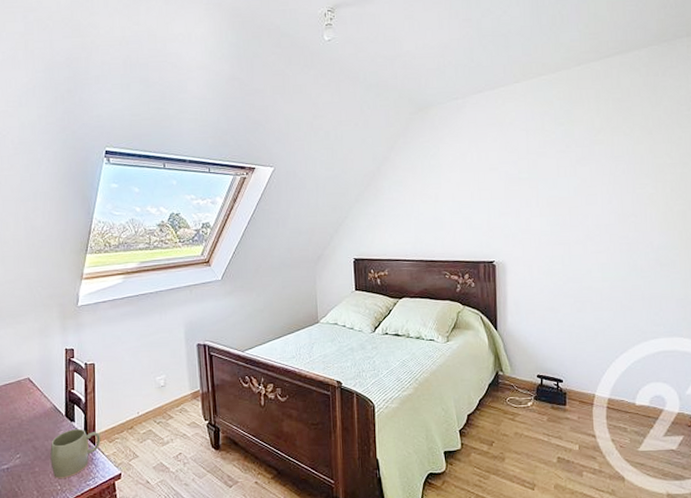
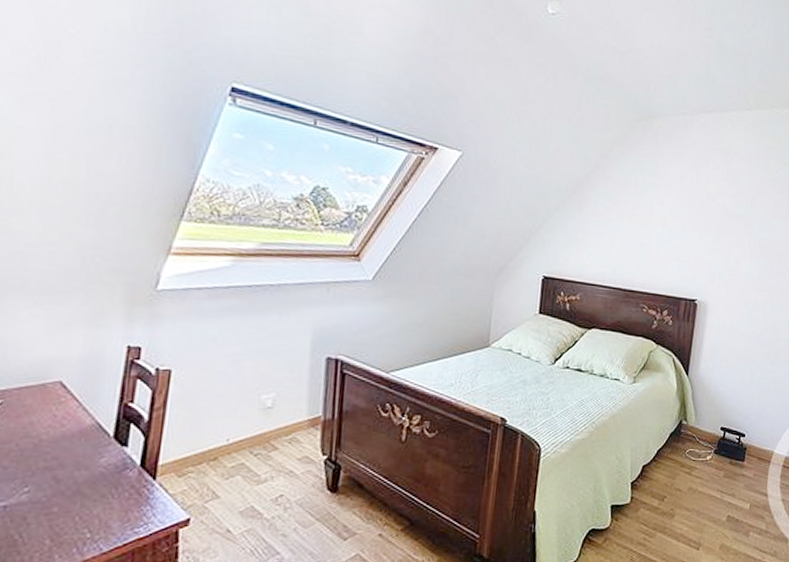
mug: present [50,429,101,479] -> none [79,457,166,524]

